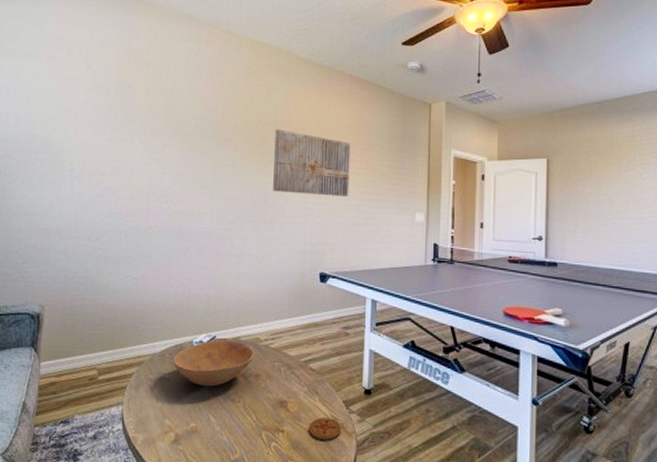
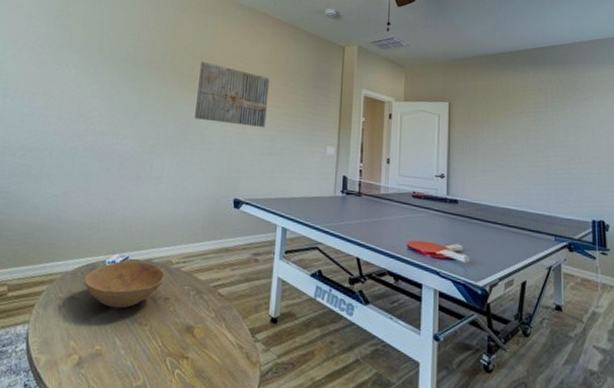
coaster: present [308,417,342,440] -> none [213,345,247,370]

